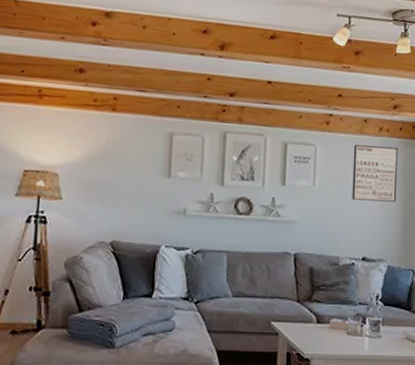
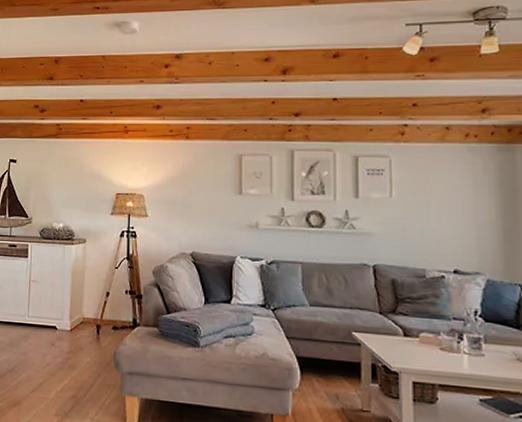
wall art: present [352,145,398,202] -> none [435,152,493,211]

